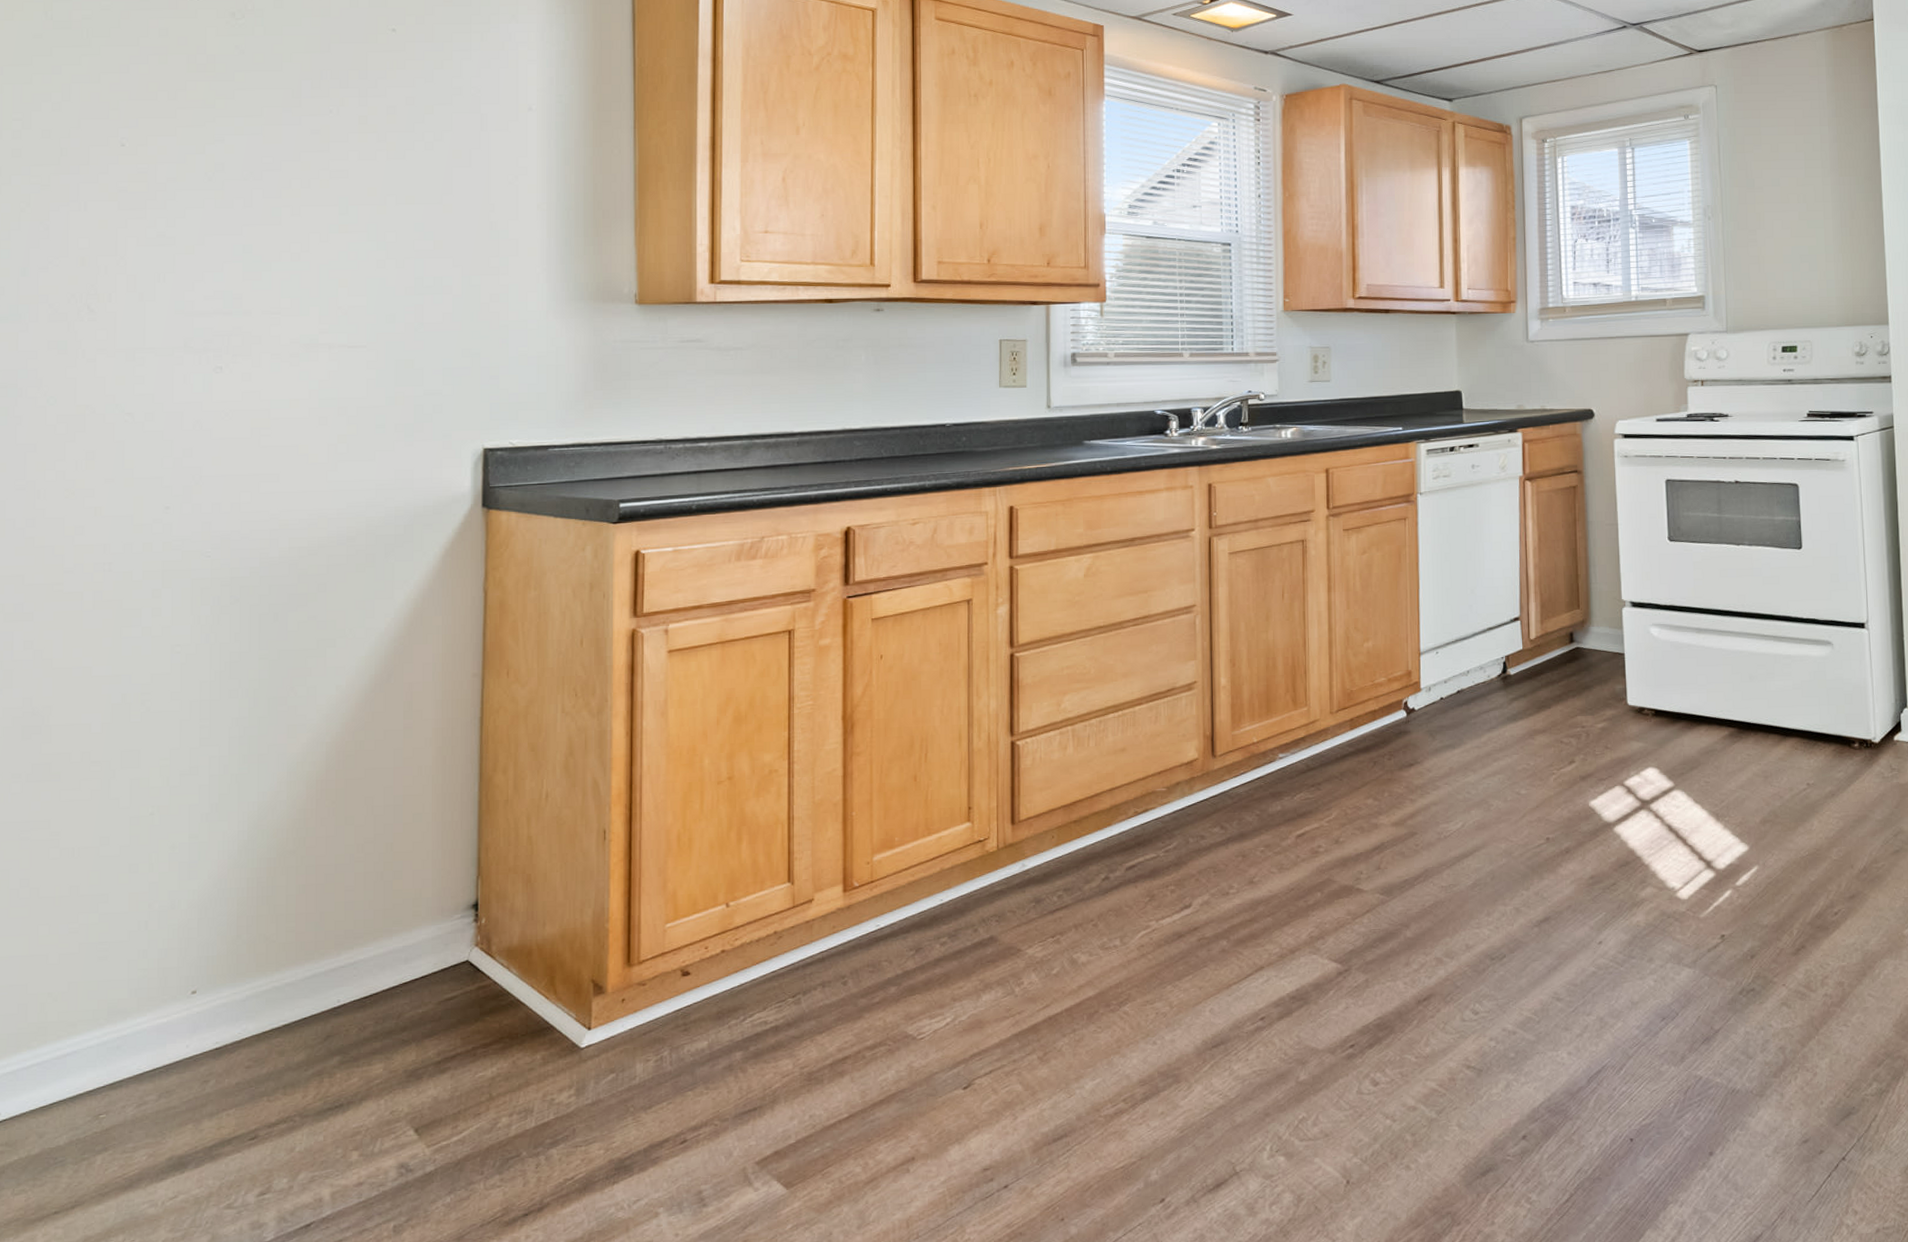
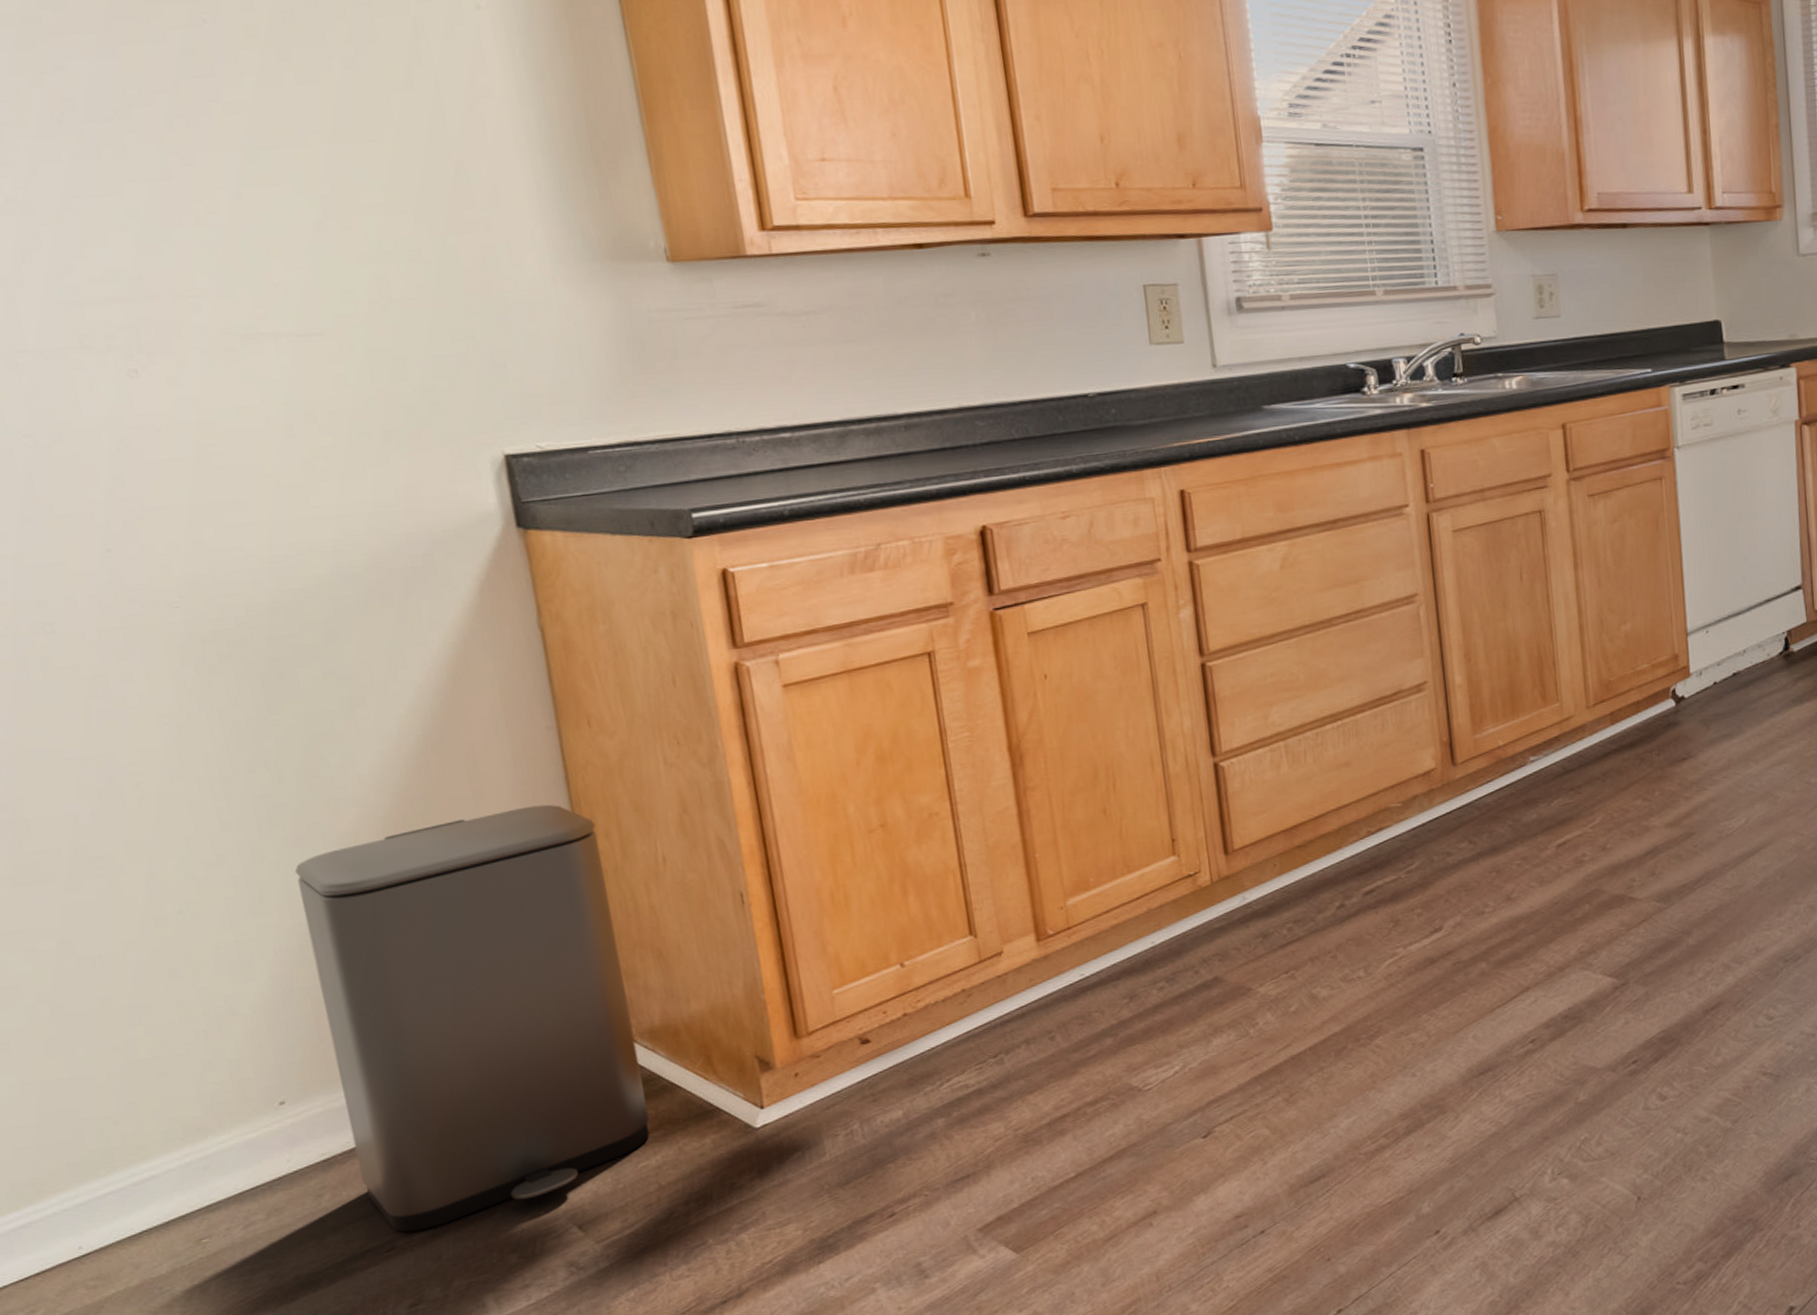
pedal bin: none [244,741,497,1123] -> present [294,804,650,1233]

